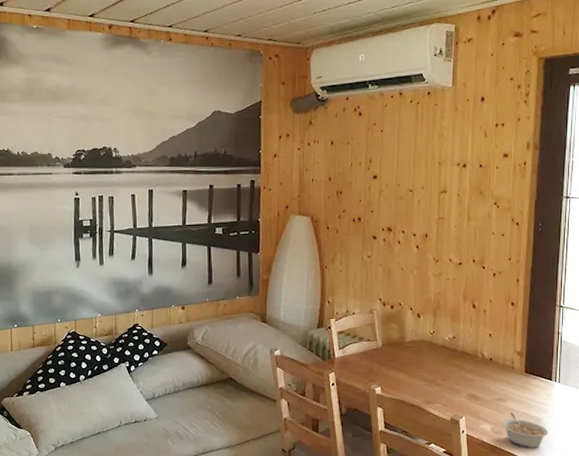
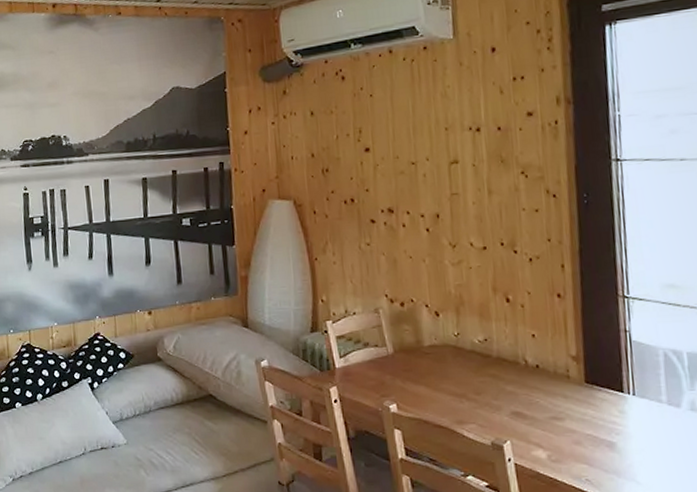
legume: present [502,413,549,448] -> none [561,435,628,482]

